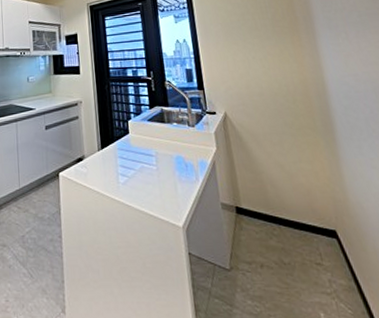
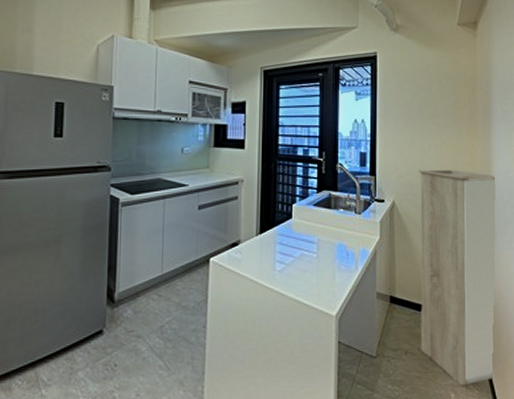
storage cabinet: none [246,78,368,304] -> present [418,169,495,386]

